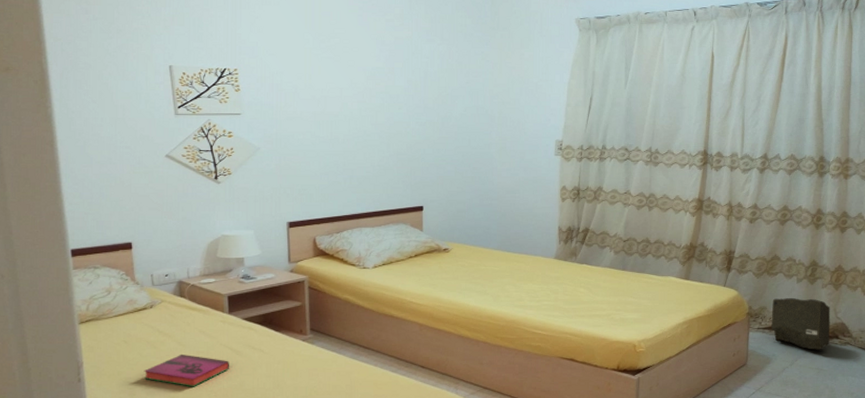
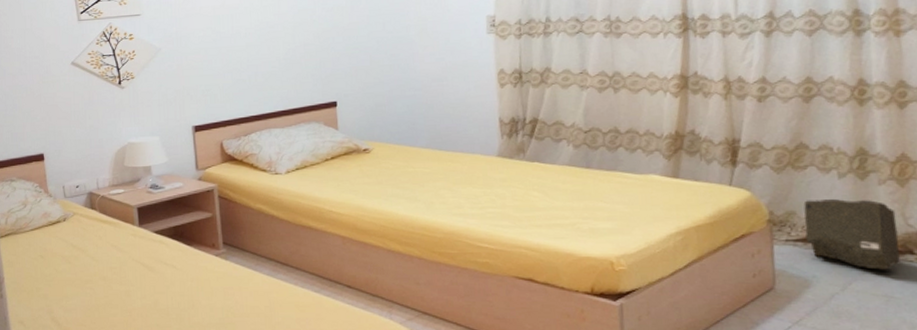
hardback book: present [143,354,229,387] -> none [60,269,142,306]

